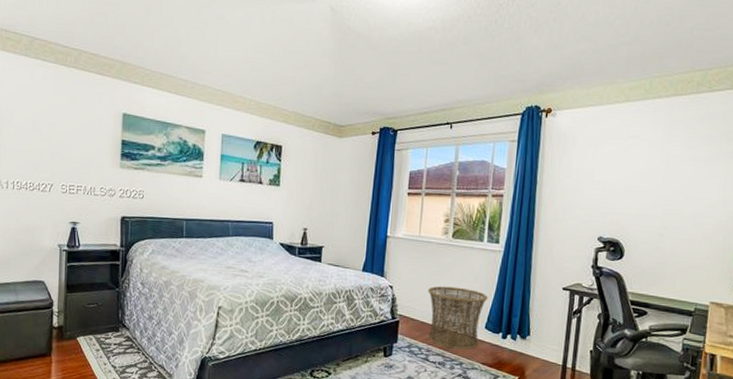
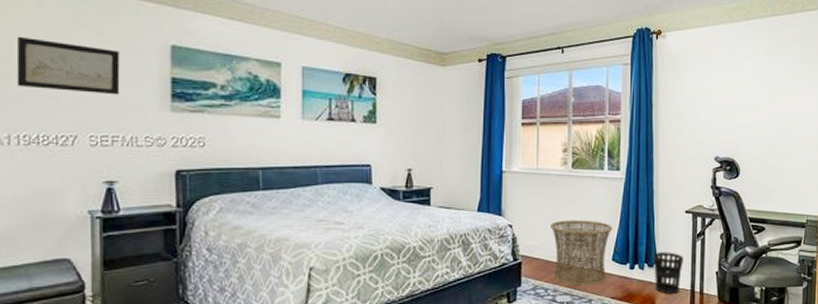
wall art: none [14,103,85,153] -> present [16,36,120,95]
wastebasket: none [525,325,557,367] -> present [653,252,683,294]

